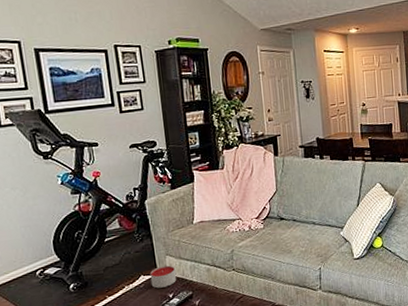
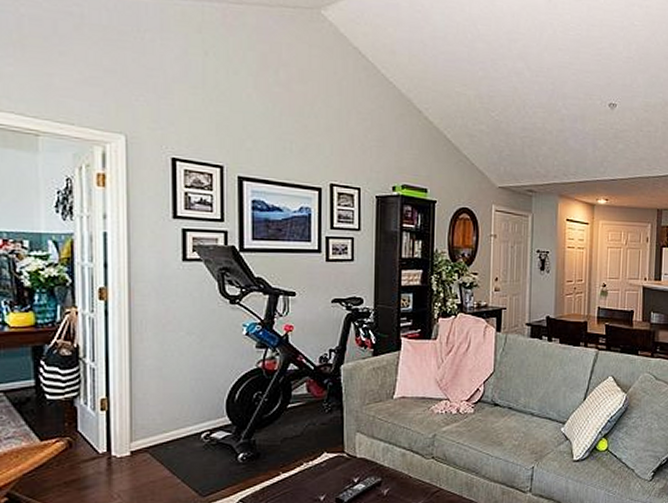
candle: present [149,265,176,288] -> none [334,444,364,470]

